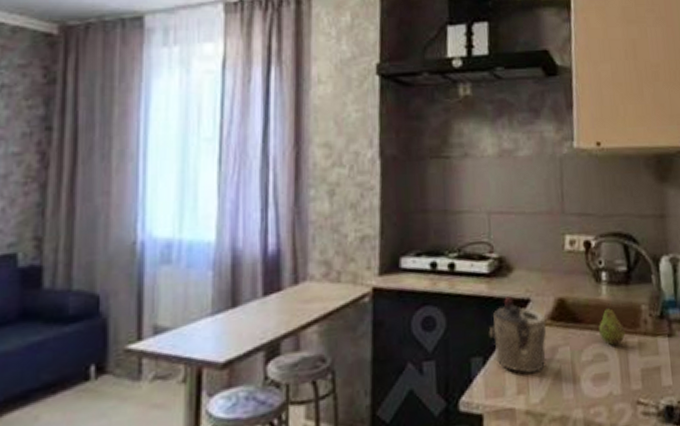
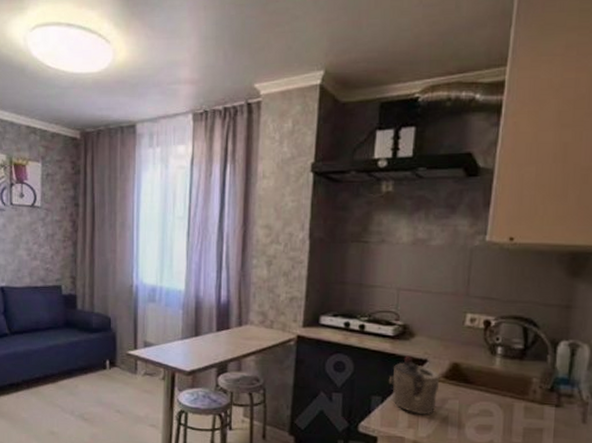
fruit: present [599,304,626,346] -> none [488,373,514,406]

